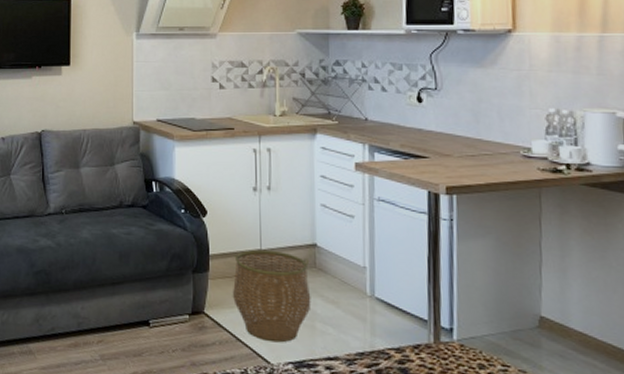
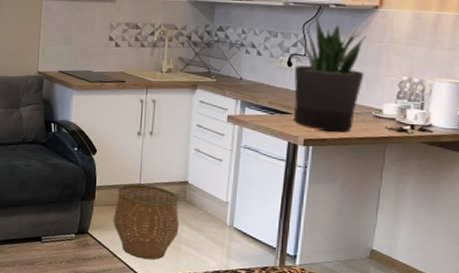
planter: none [425,44,506,178] -> present [294,16,367,133]

